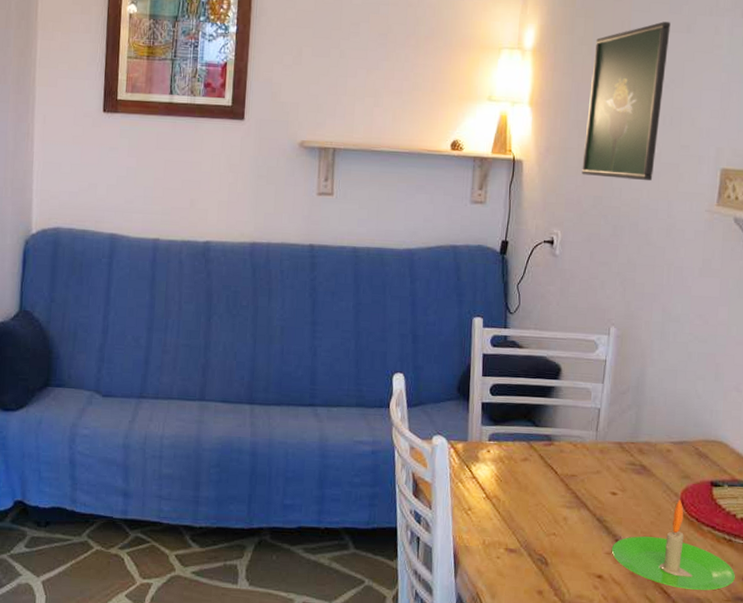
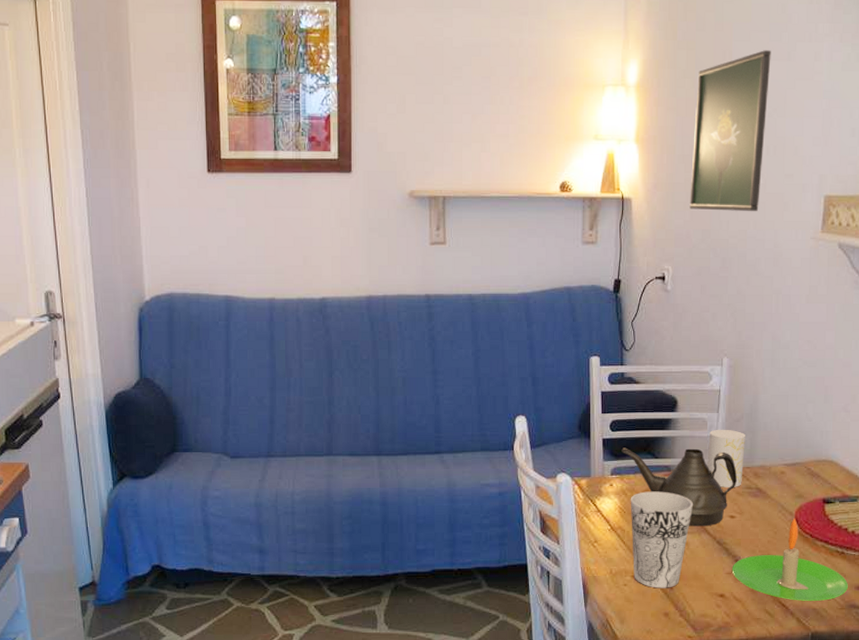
teapot: none [501,414,621,502] -> present [622,448,737,527]
cup: none [507,460,573,565] -> present [630,491,693,588]
cup: none [589,400,631,463] -> present [707,429,745,487]

